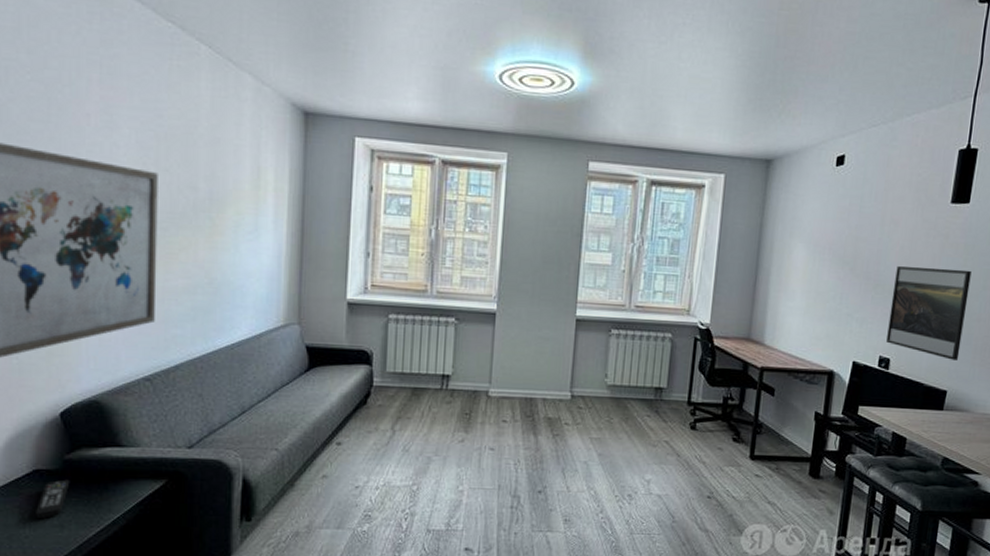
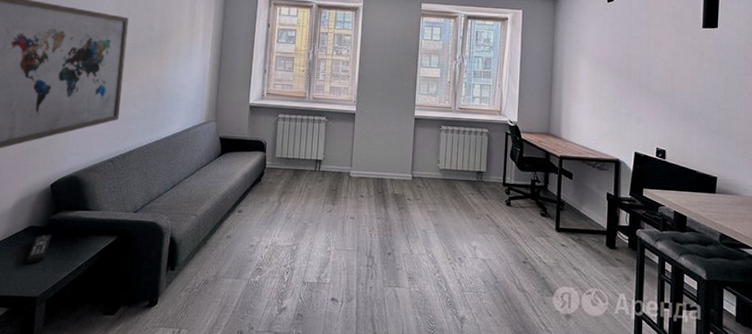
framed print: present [886,266,972,360] -> none [661,77,726,152]

